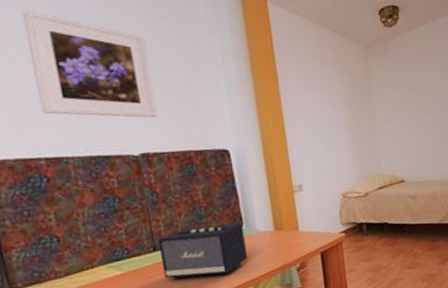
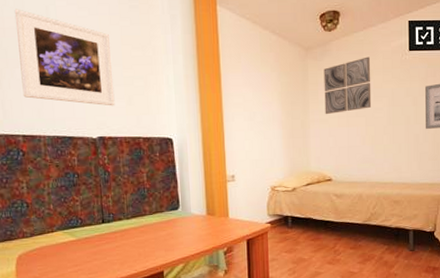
speaker: present [158,223,247,280] -> none [107,205,181,252]
wall art: none [387,52,438,114] -> present [323,56,372,115]

